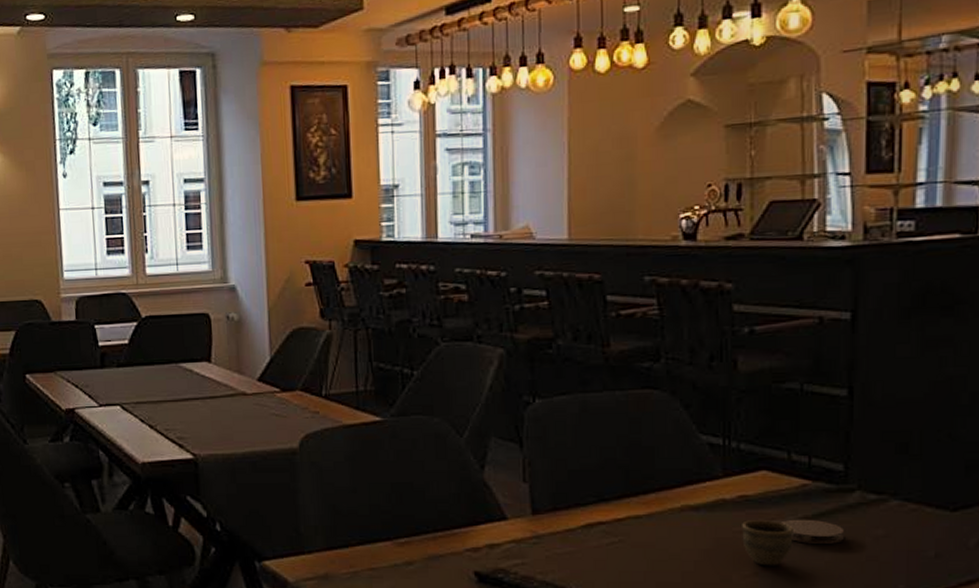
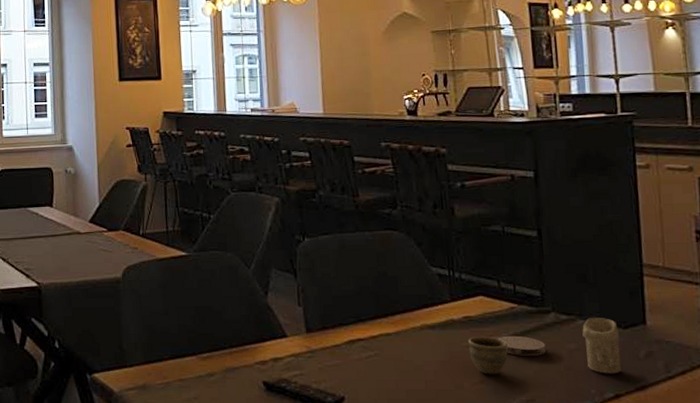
candle: none [895,498,944,566] -> present [582,318,621,374]

